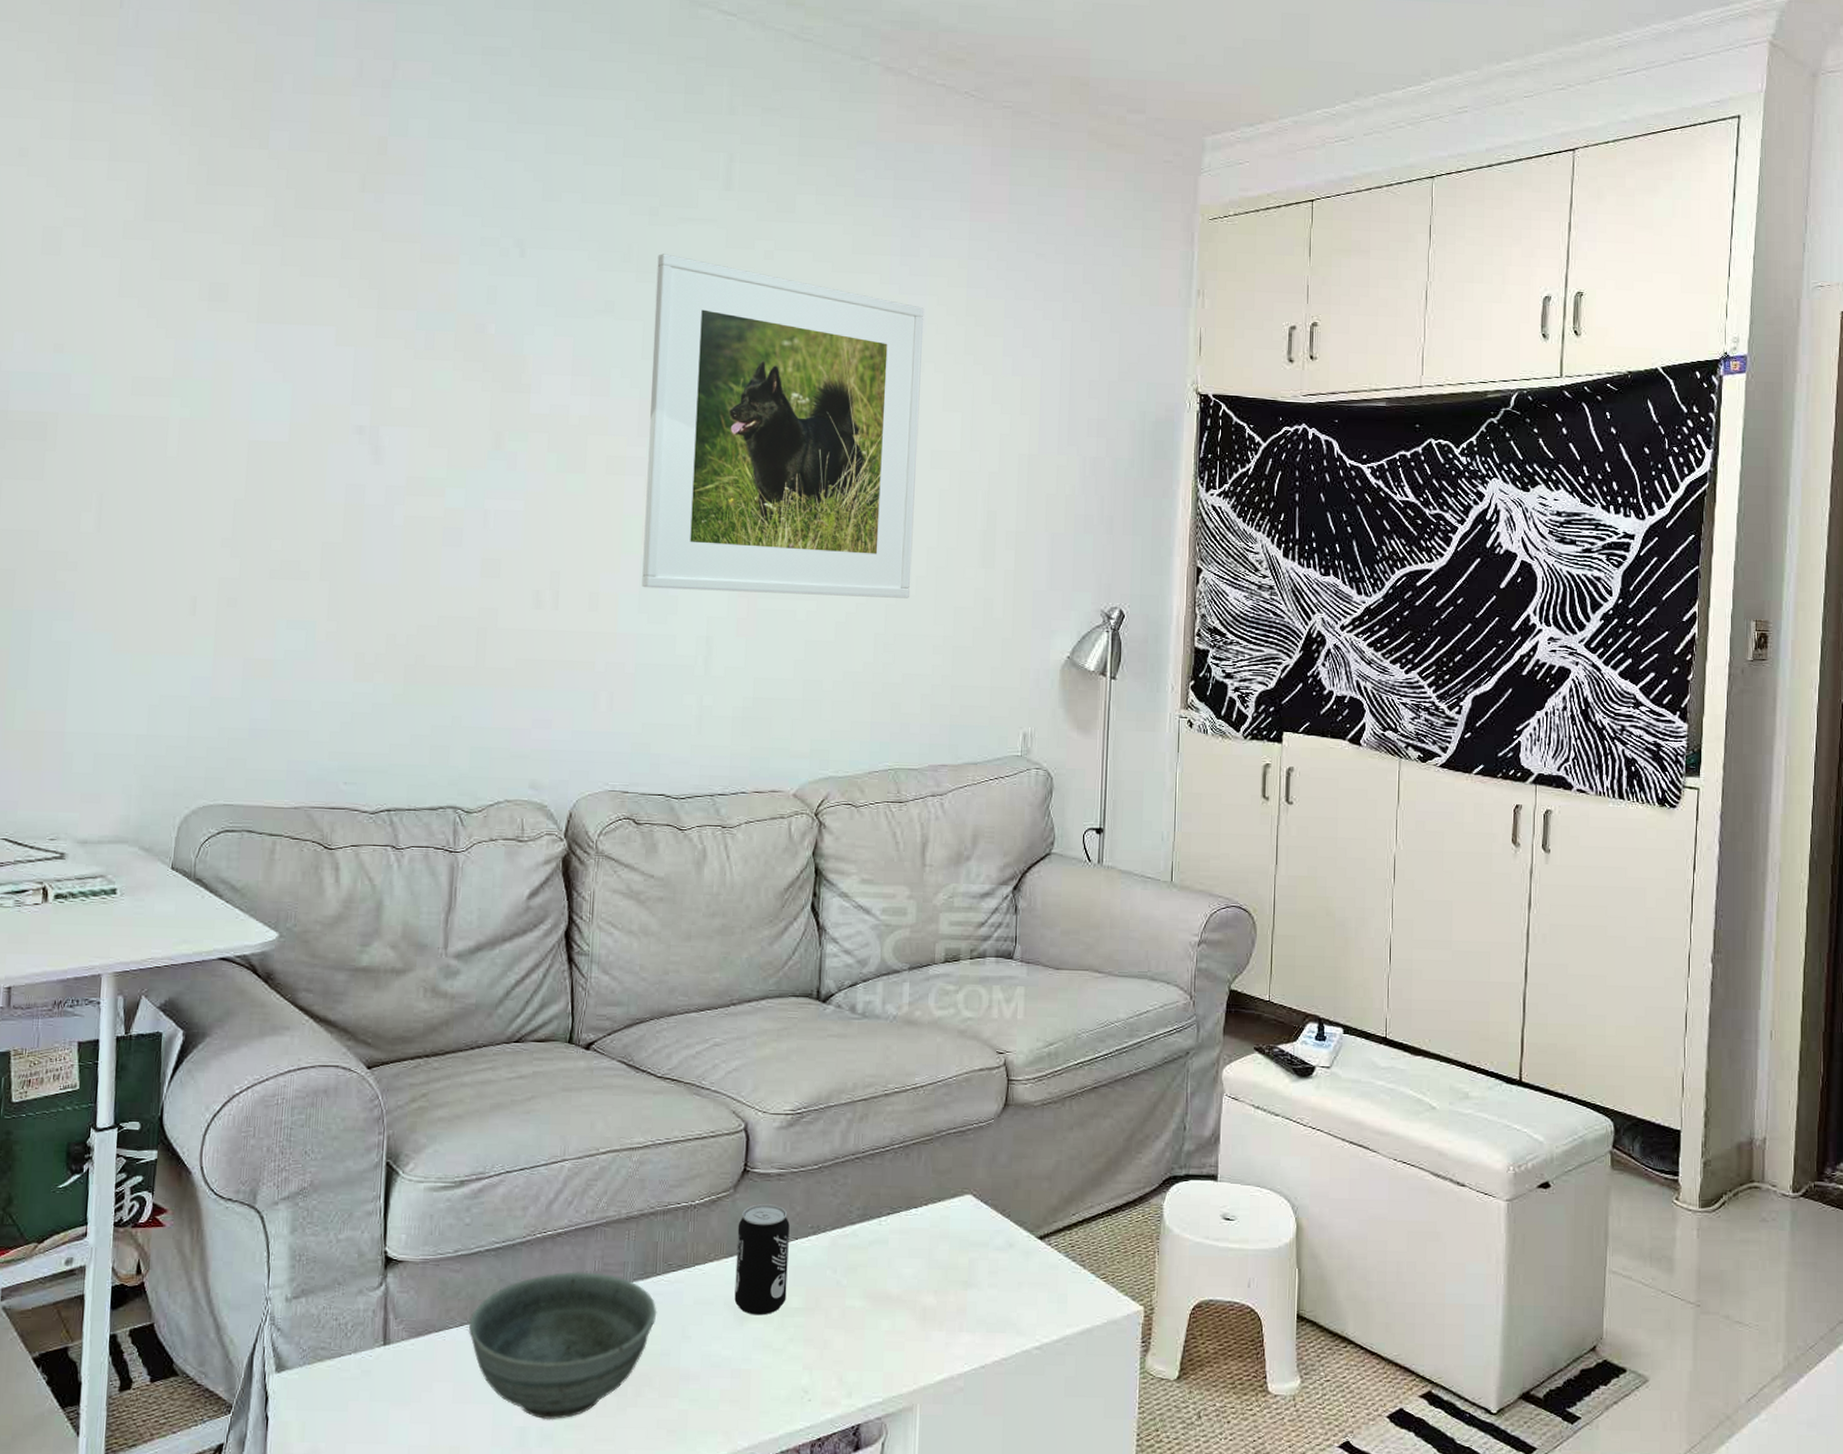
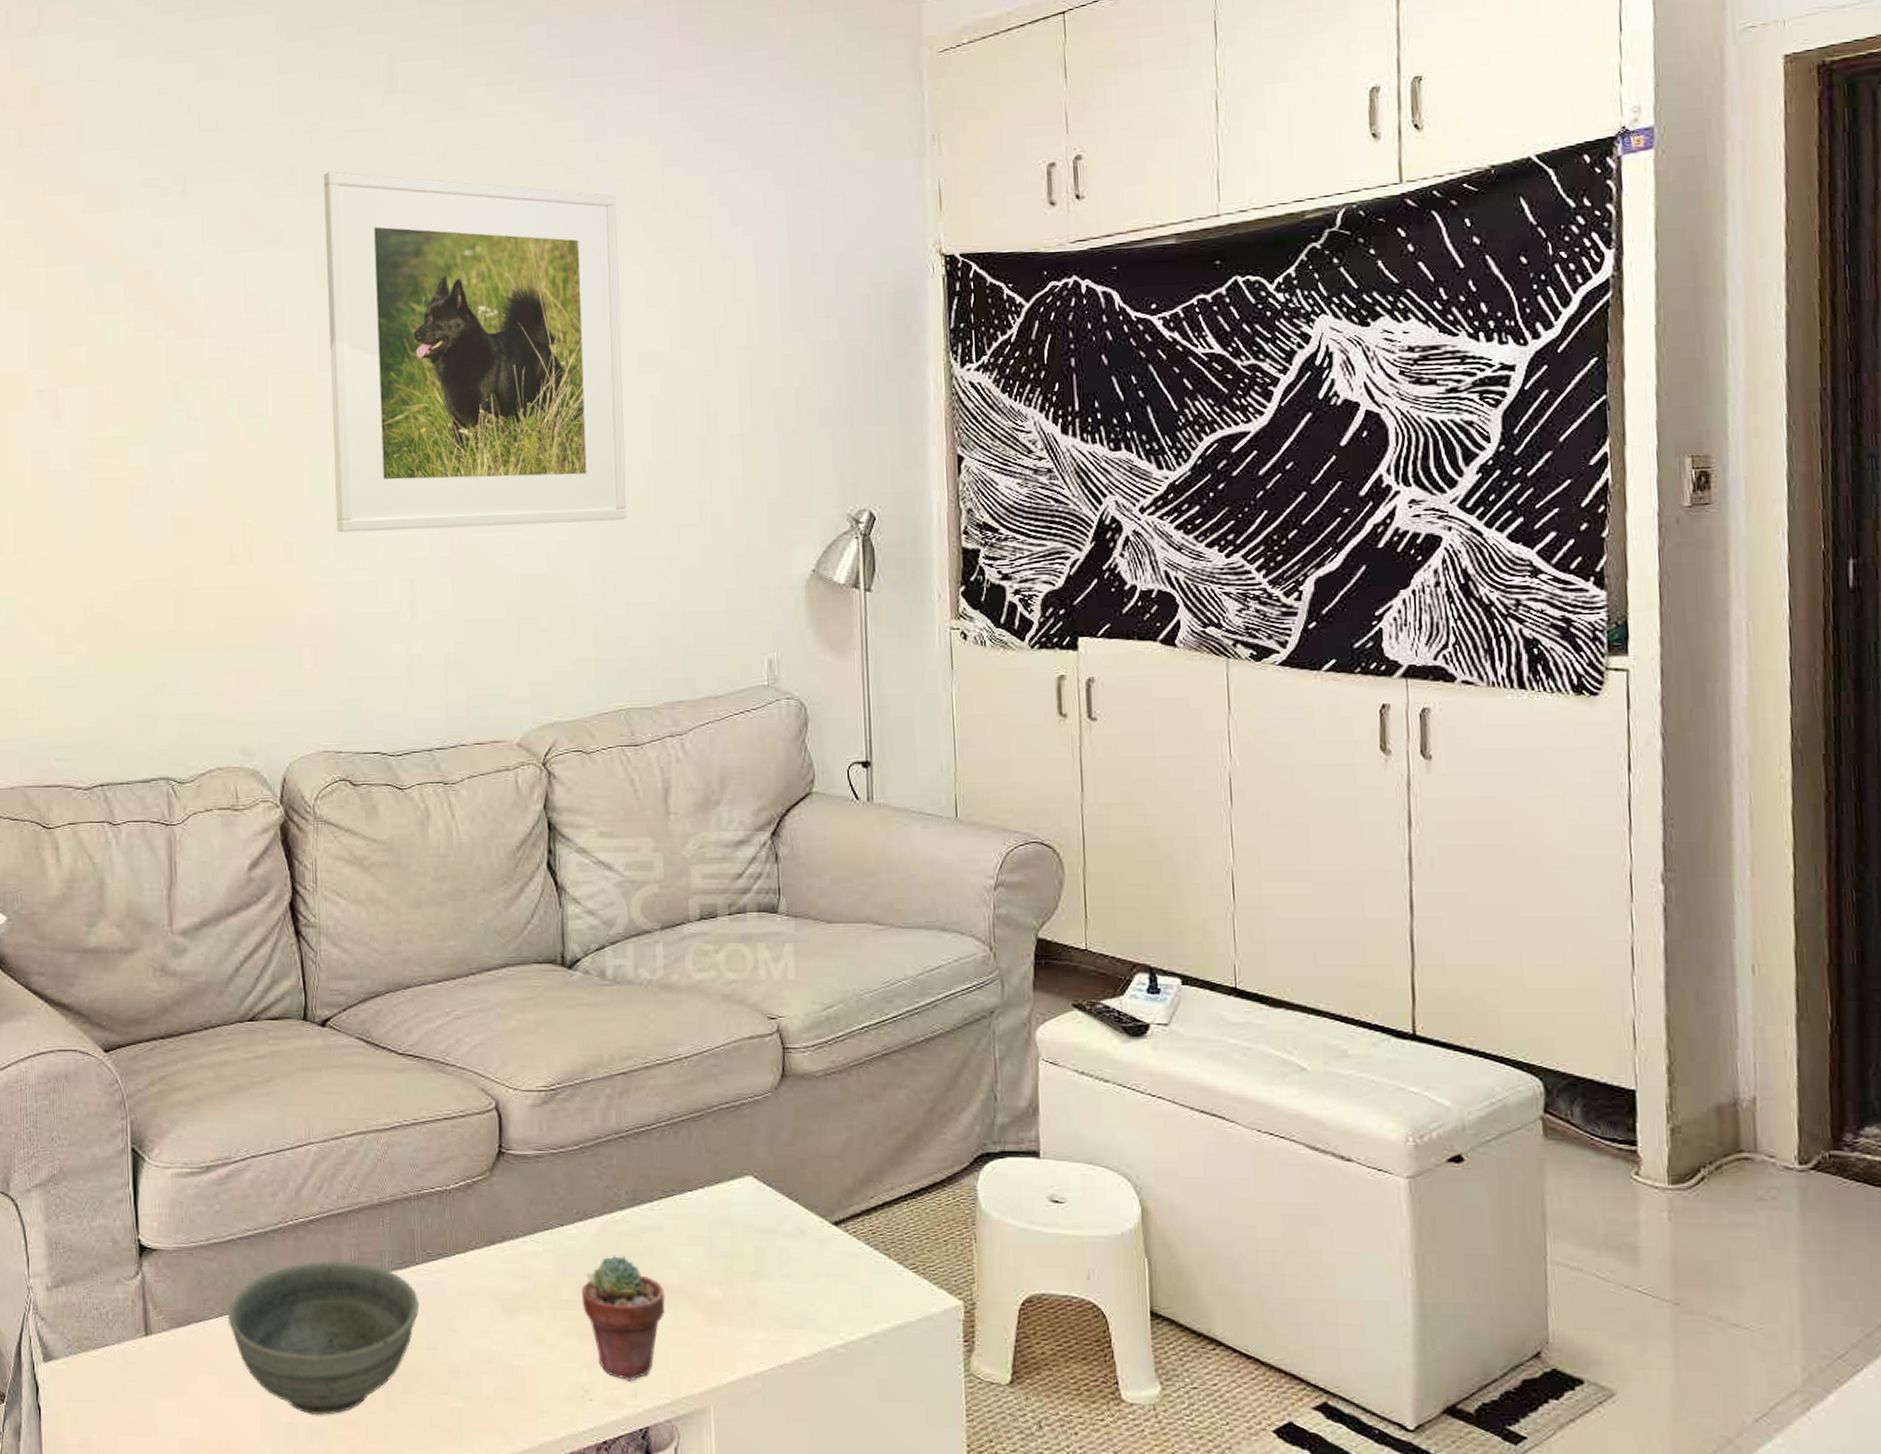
beverage can: present [734,1204,790,1316] -> none [497,1188,556,1308]
potted succulent: none [809,1266,885,1383] -> present [581,1254,665,1382]

